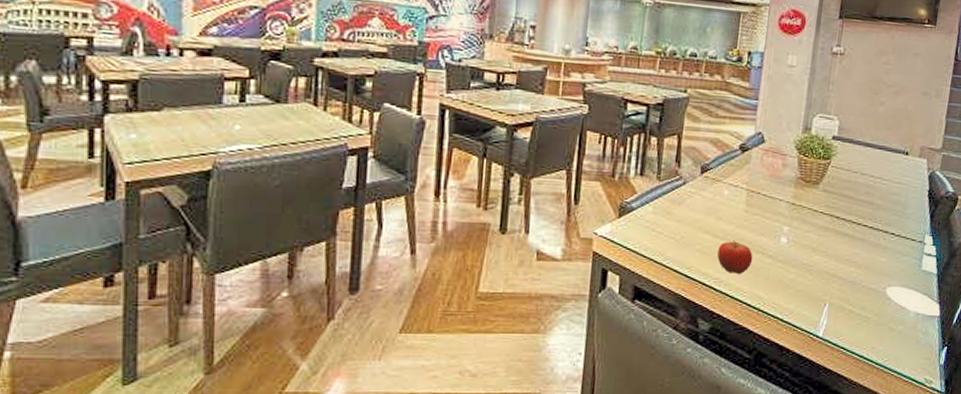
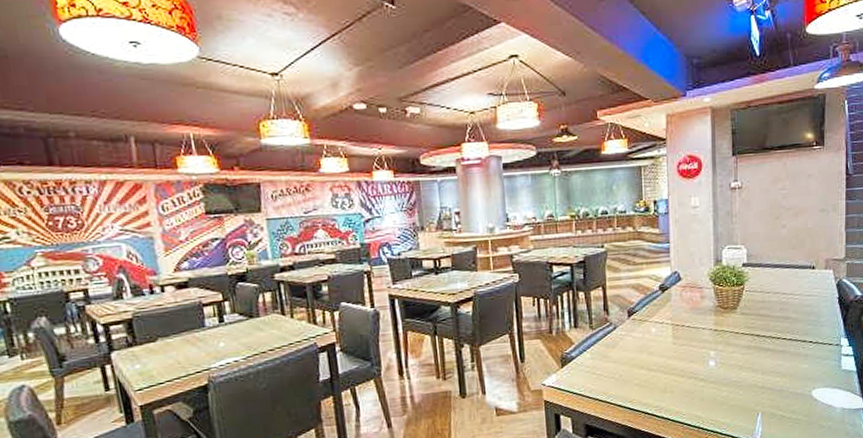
fruit: present [717,240,753,274] -> none [654,370,687,400]

